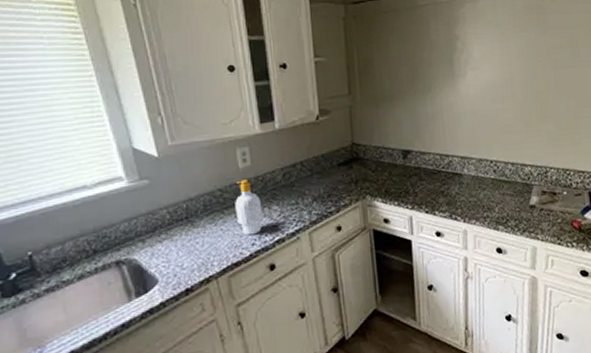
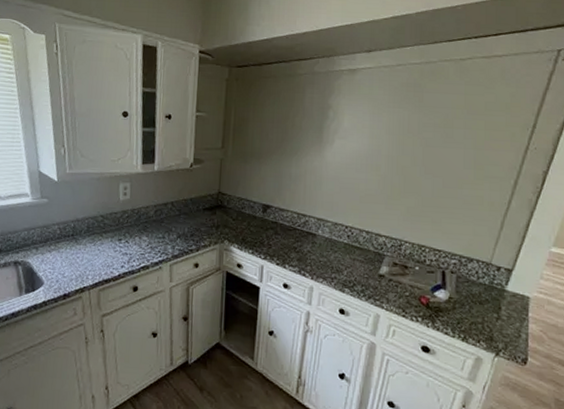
soap bottle: present [235,180,263,236] -> none [112,210,134,259]

